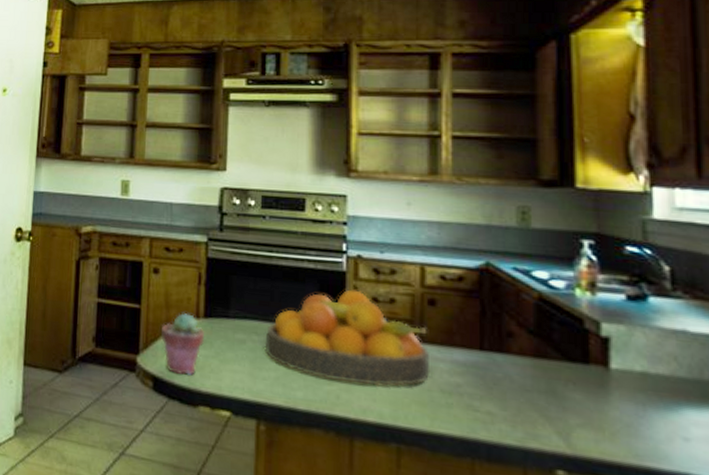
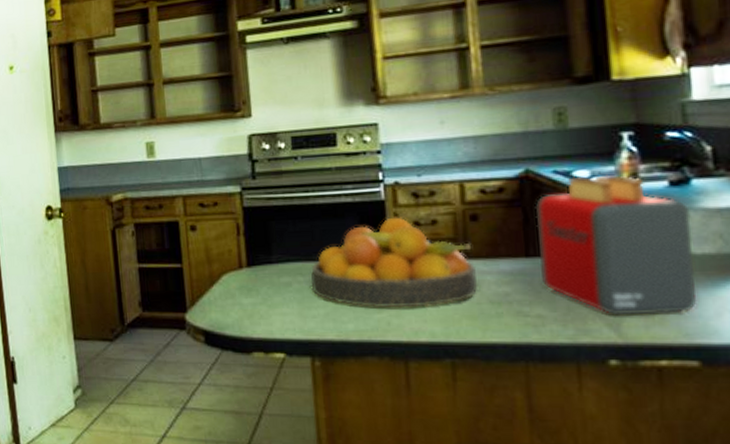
potted succulent: present [160,313,204,375] -> none [205,265,250,325]
toaster: none [492,276,649,432] -> present [535,174,698,315]

